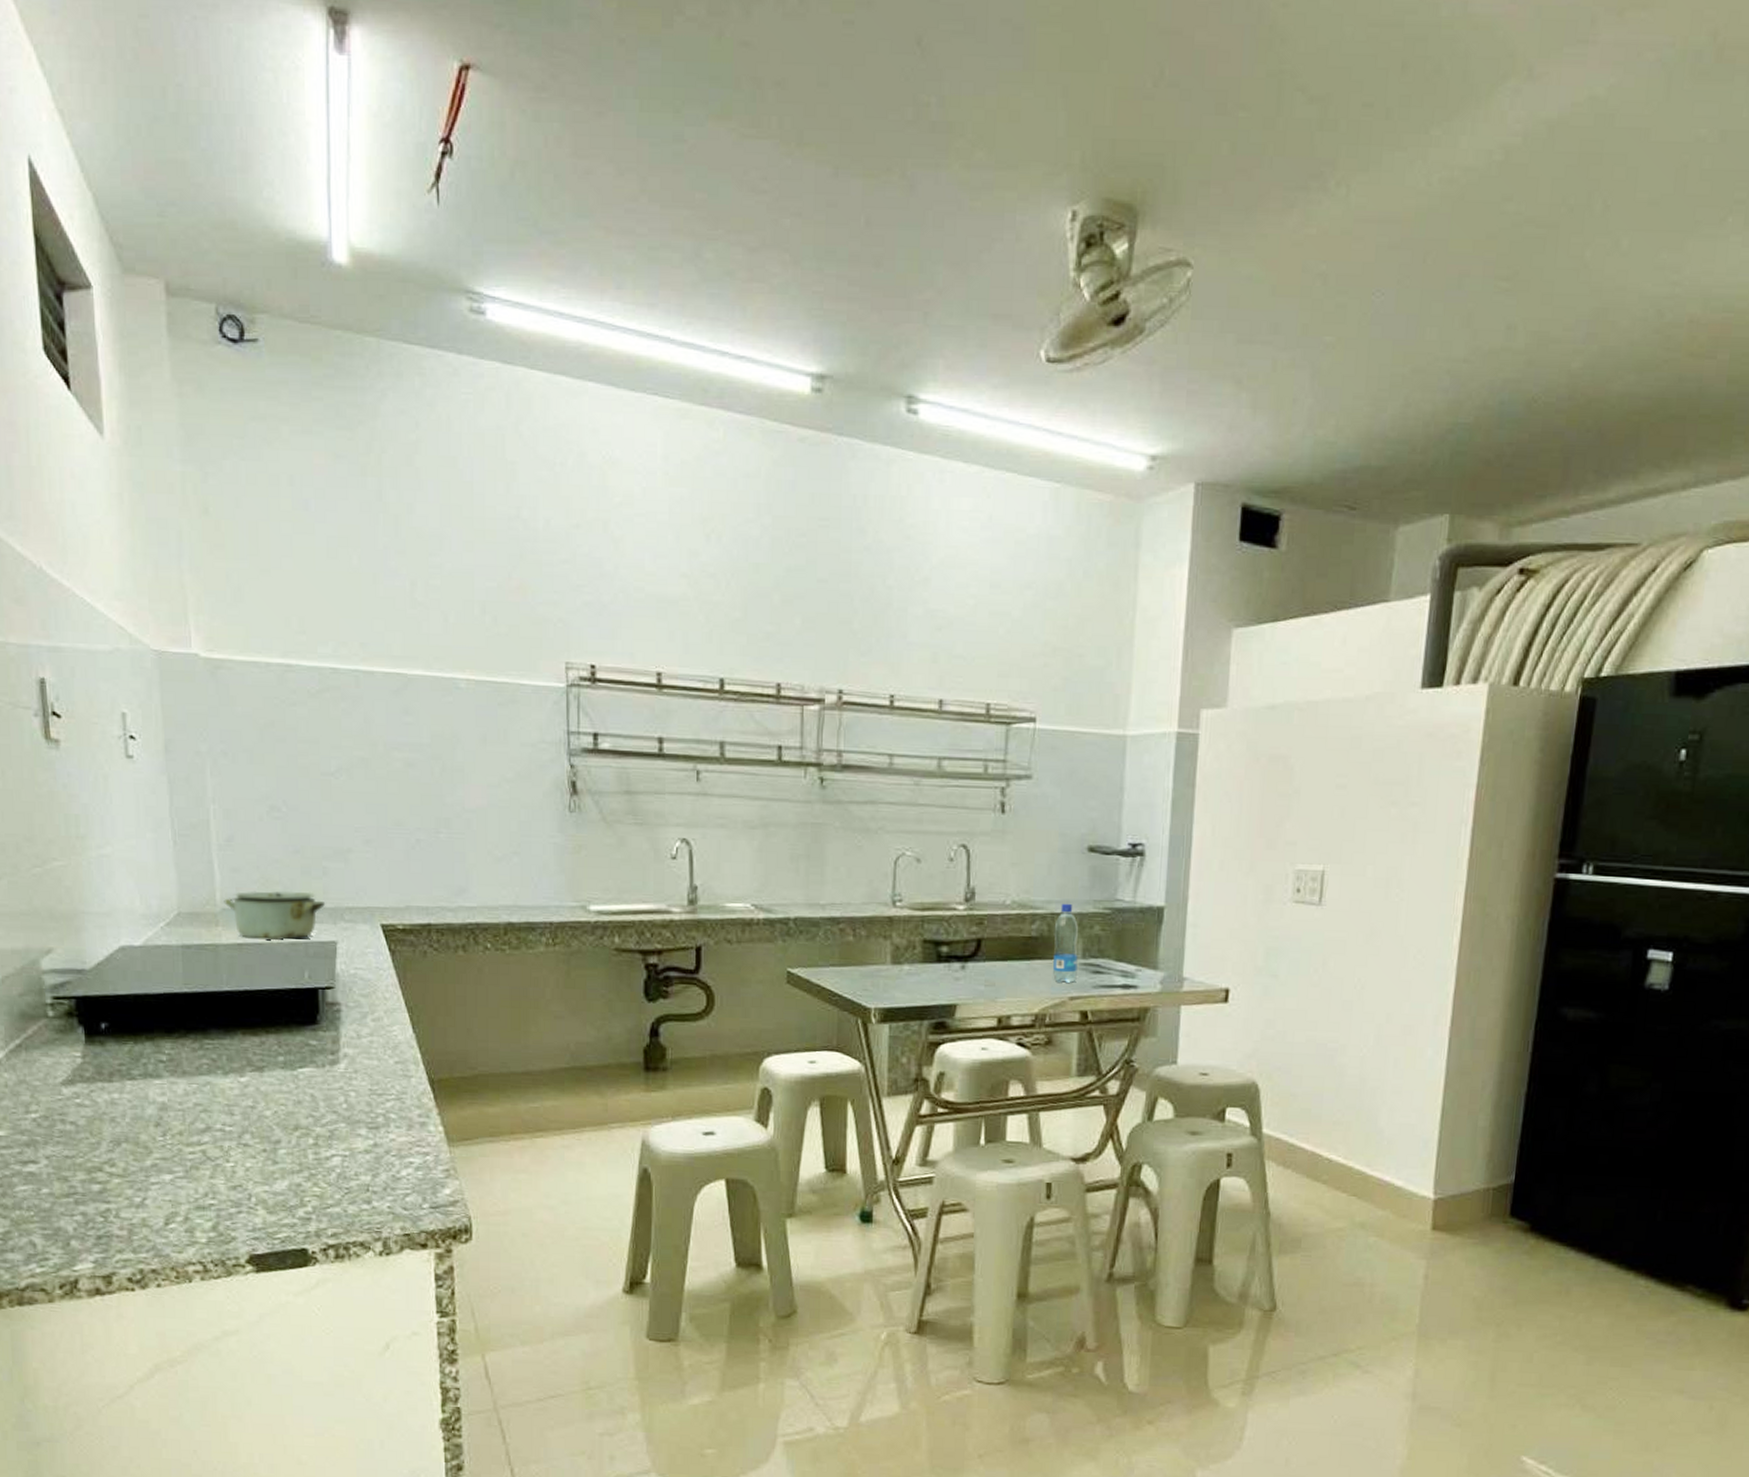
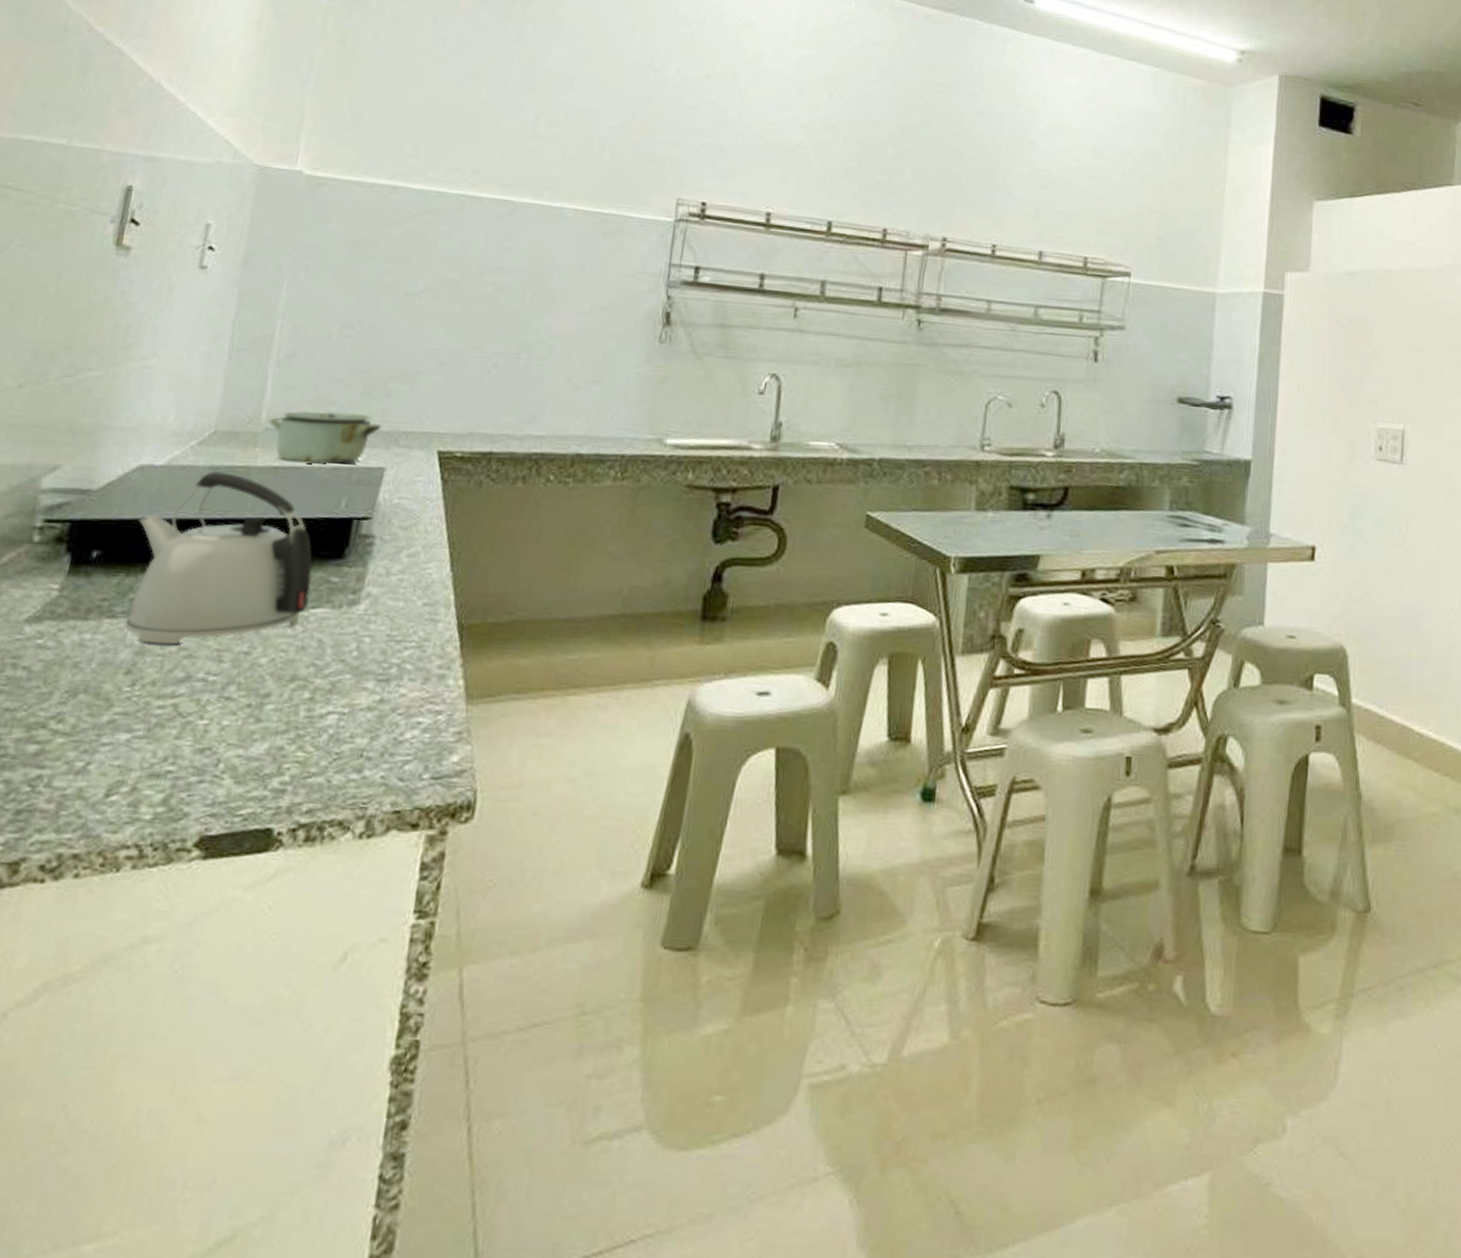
kettle: none [132,948,296,1102] -> present [124,470,313,645]
bottle: present [1052,903,1079,984] -> none [1140,453,1167,537]

